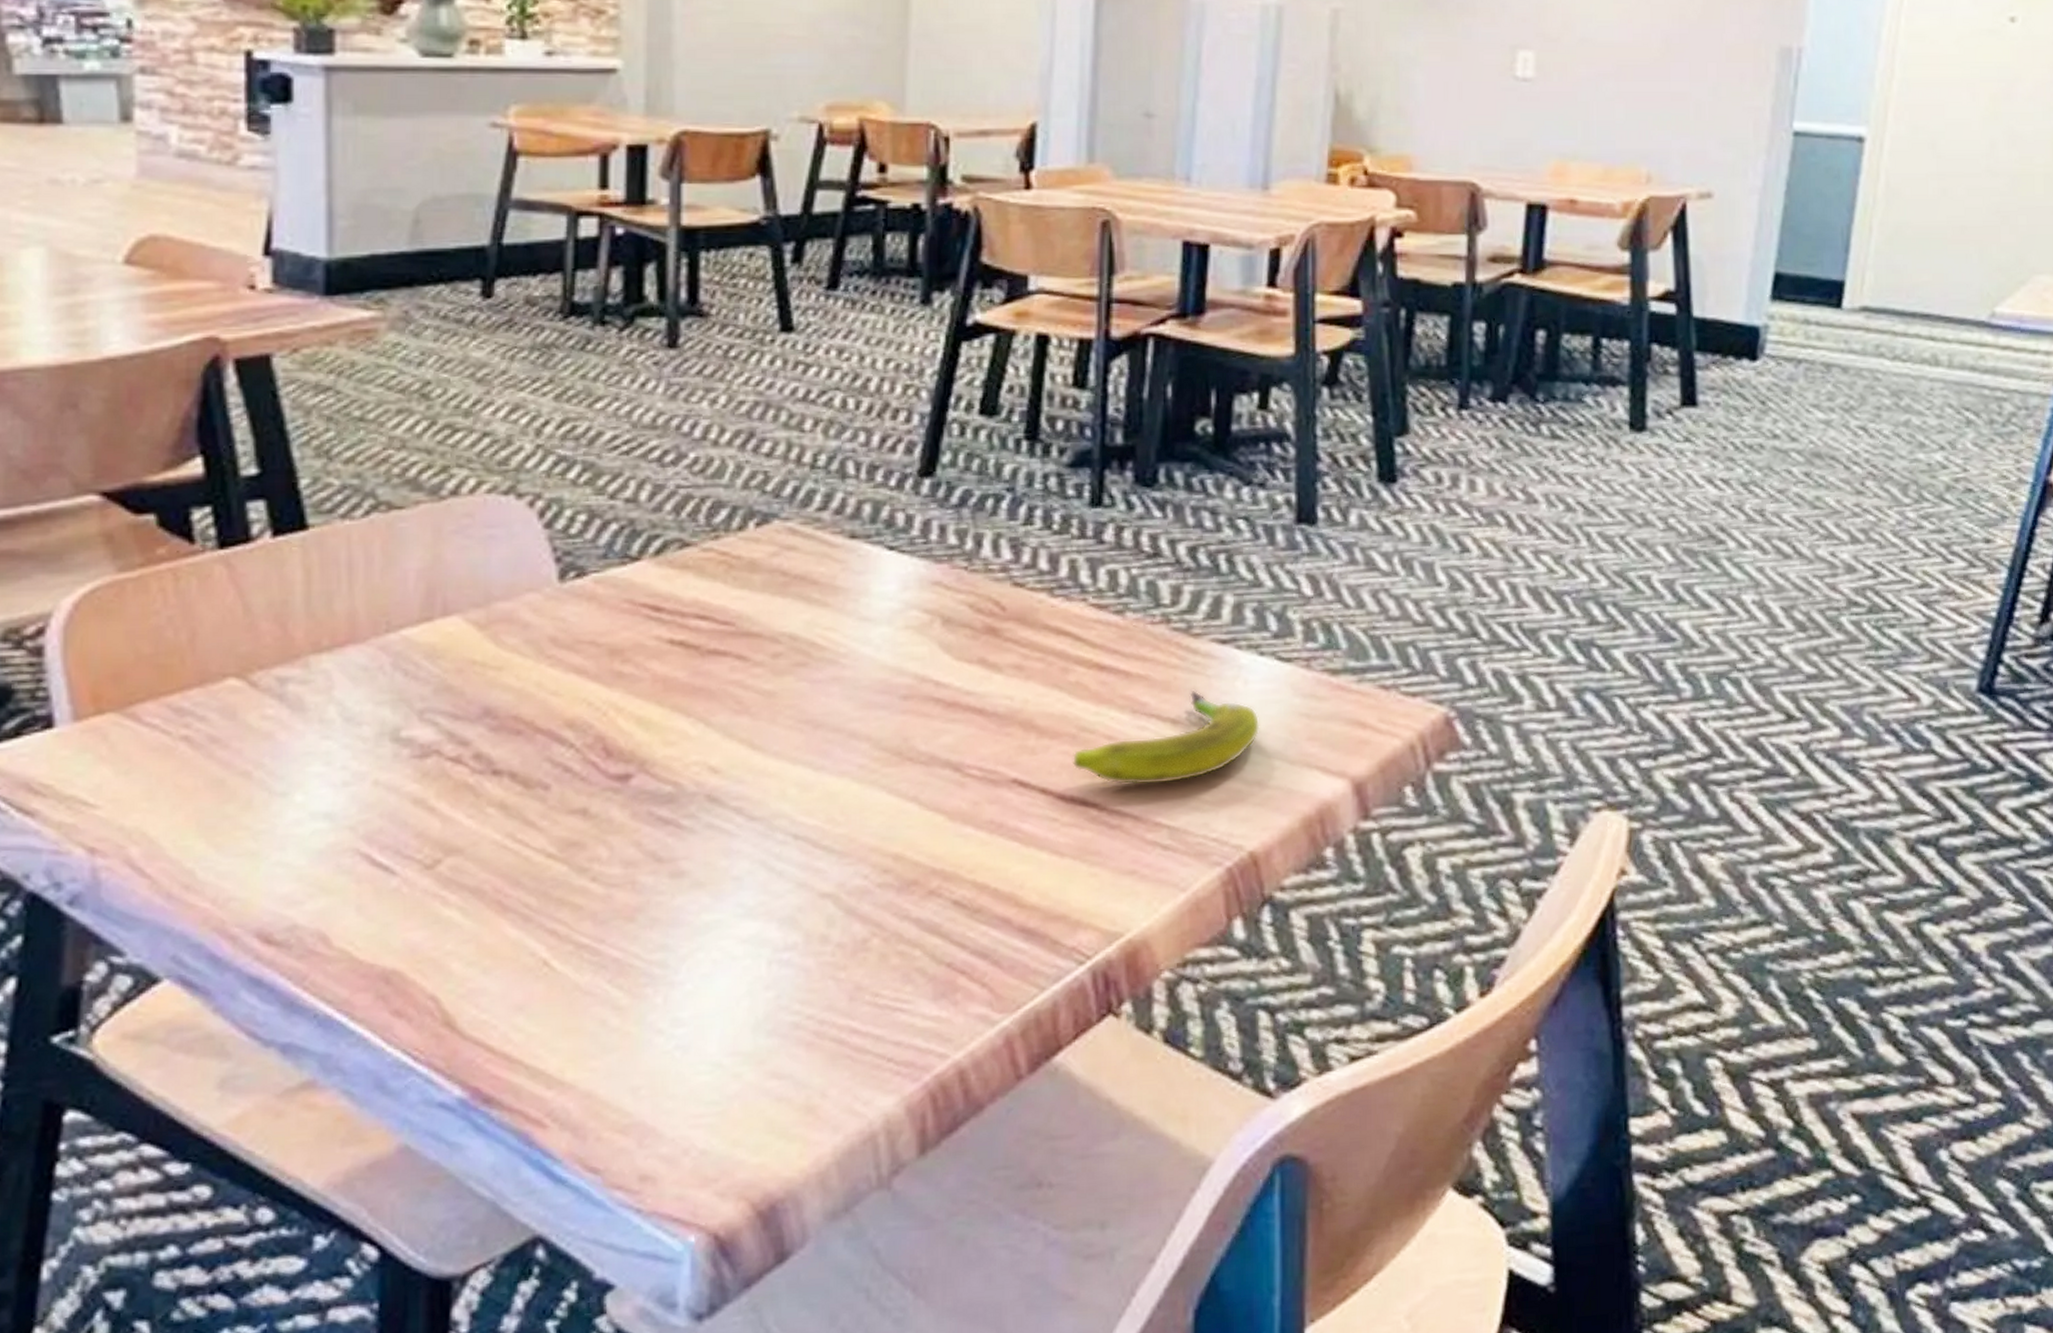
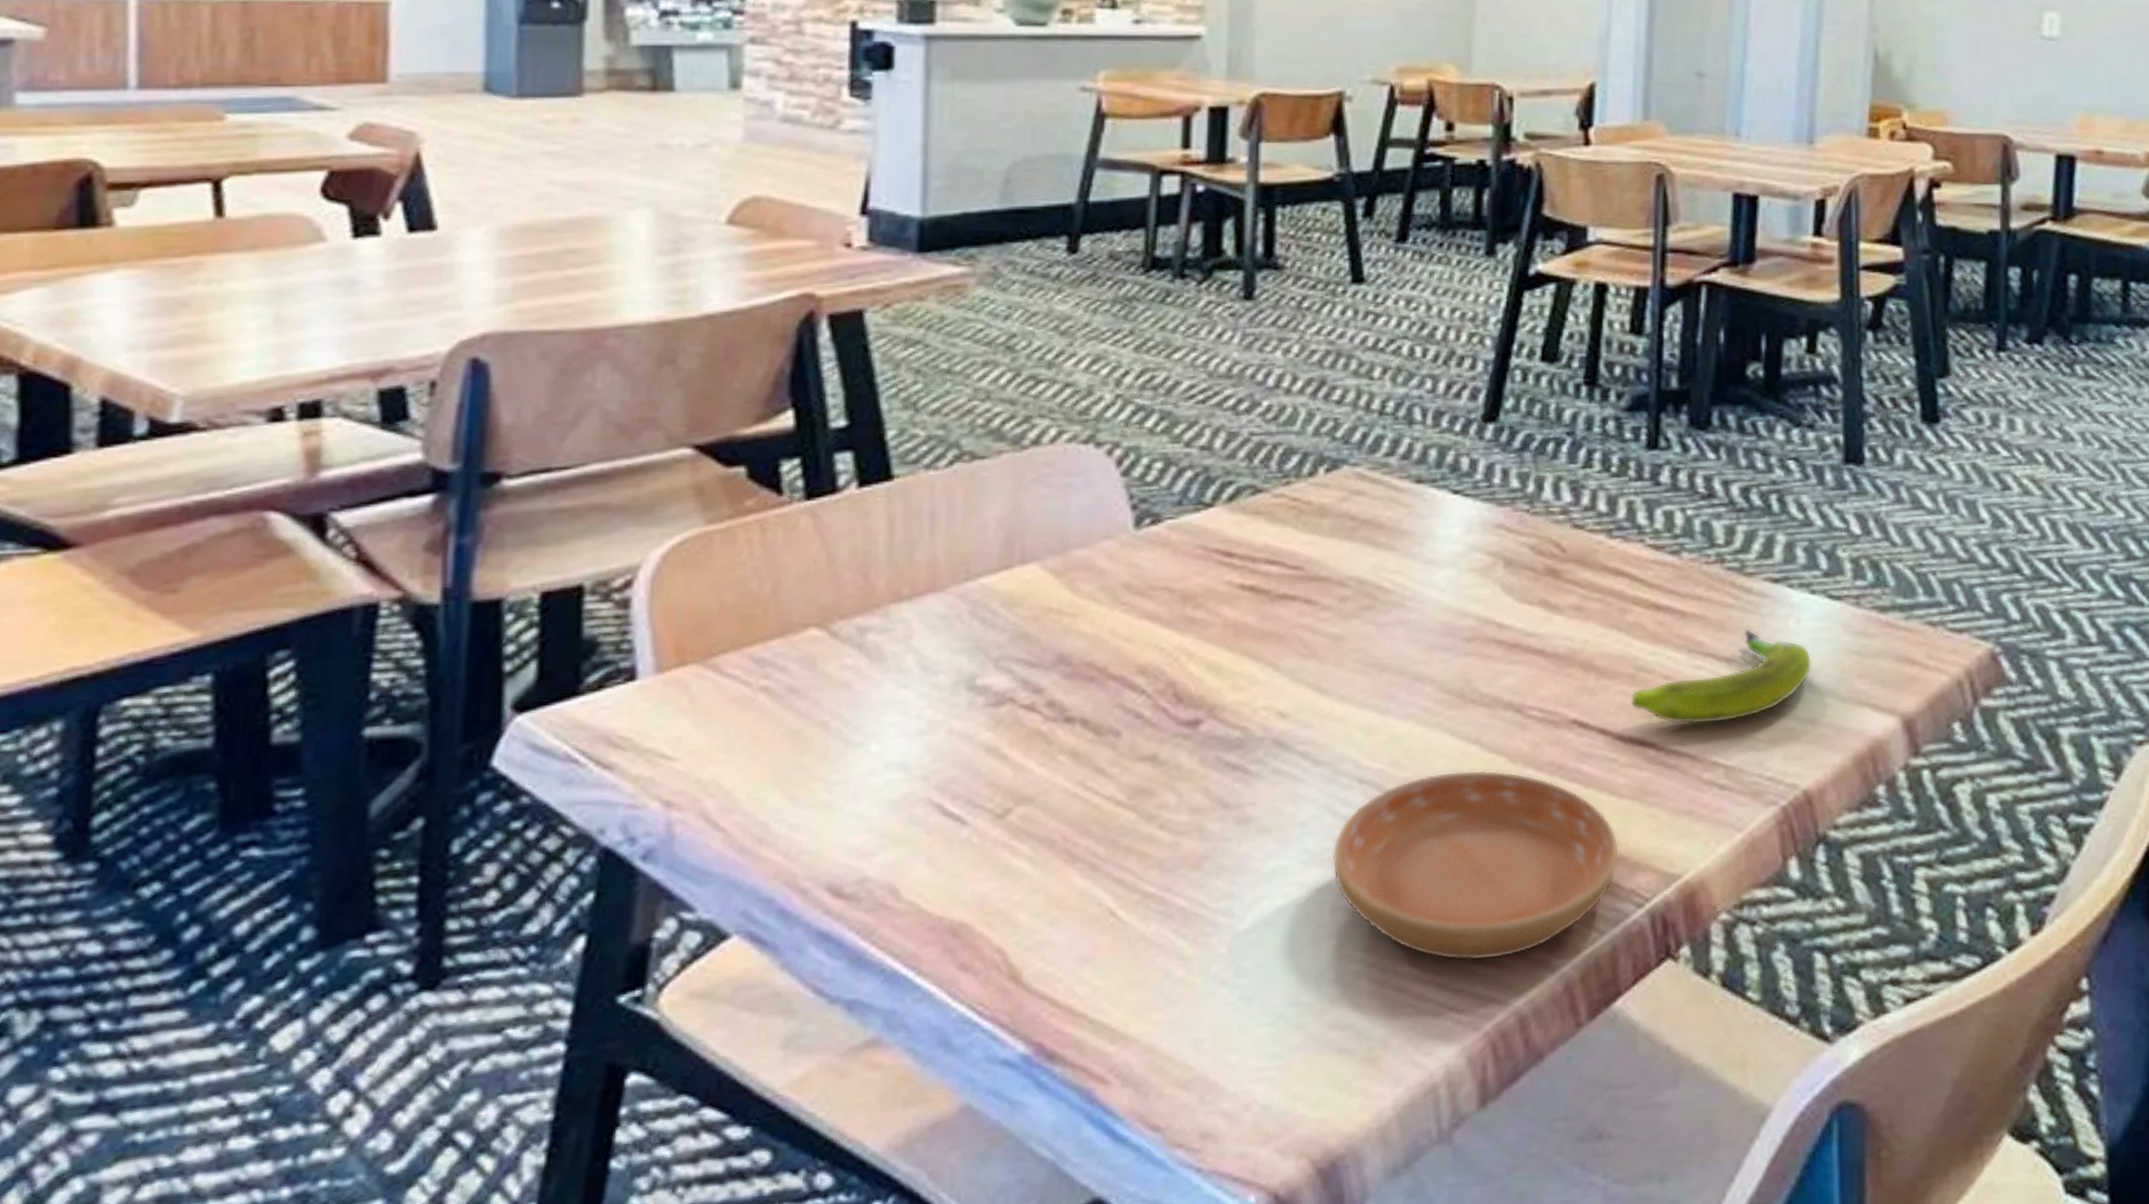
saucer: none [768,827,1060,1015] -> present [1332,769,1619,961]

